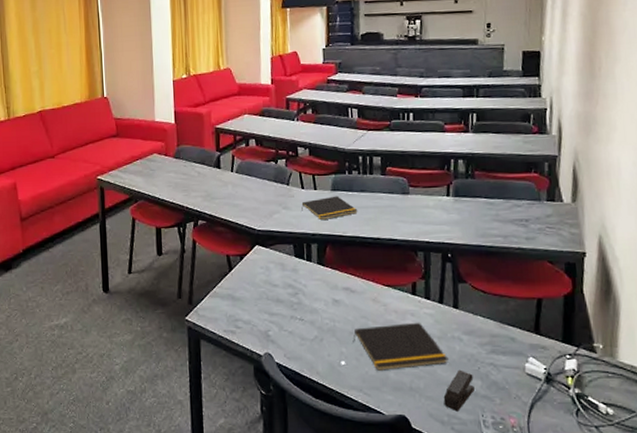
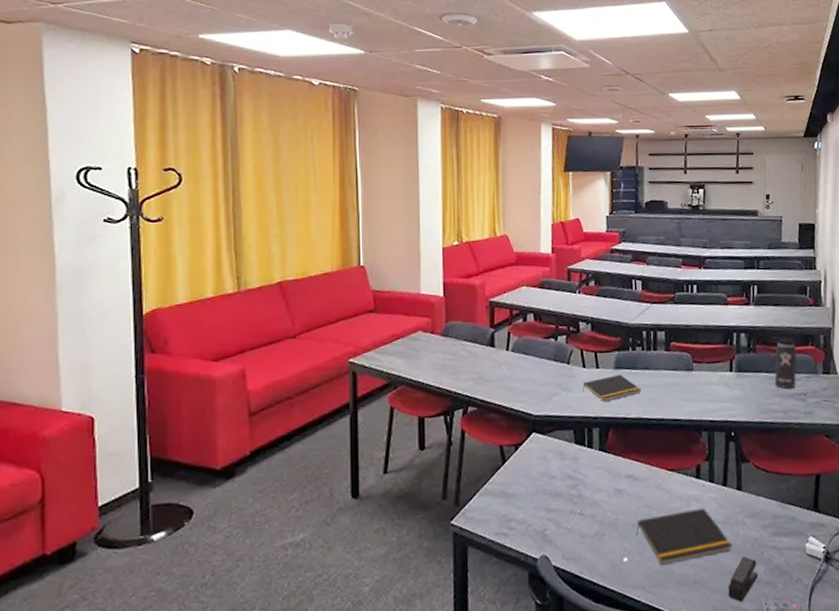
thermos bottle: none [490,157,519,215] -> present [771,330,797,389]

